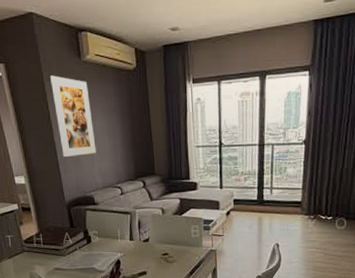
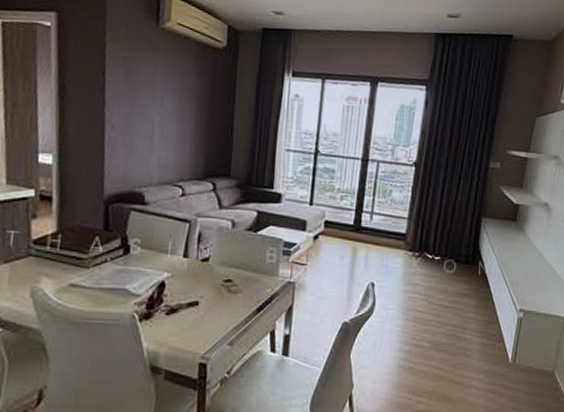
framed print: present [50,75,97,157] -> none [112,37,162,140]

